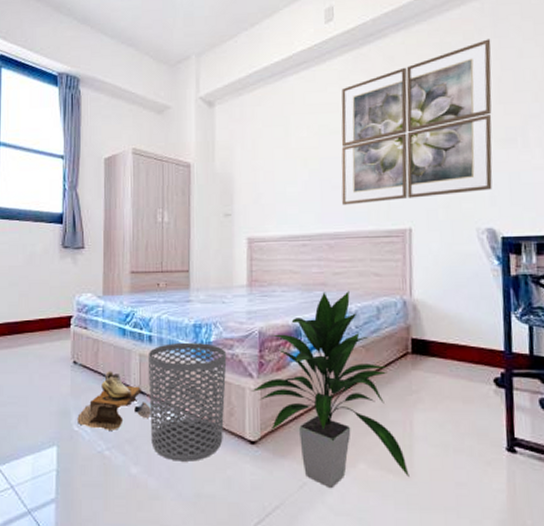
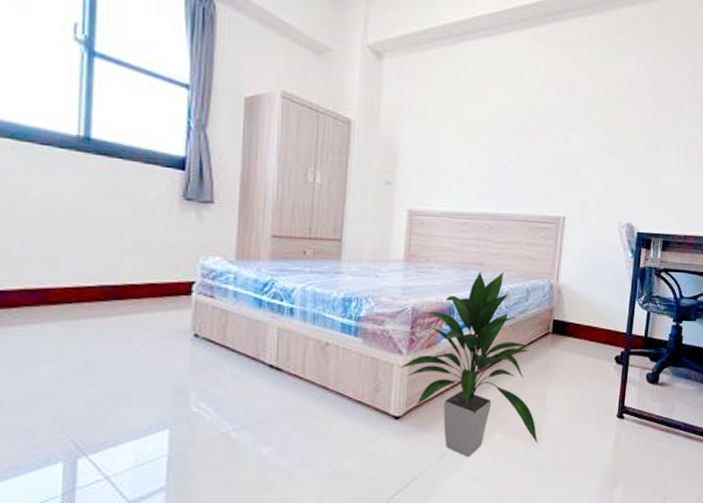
shoe: present [77,371,151,430] -> none [197,345,288,410]
waste bin: present [147,342,227,462] -> none [286,316,377,440]
wall art: present [341,39,493,205] -> none [506,43,653,189]

